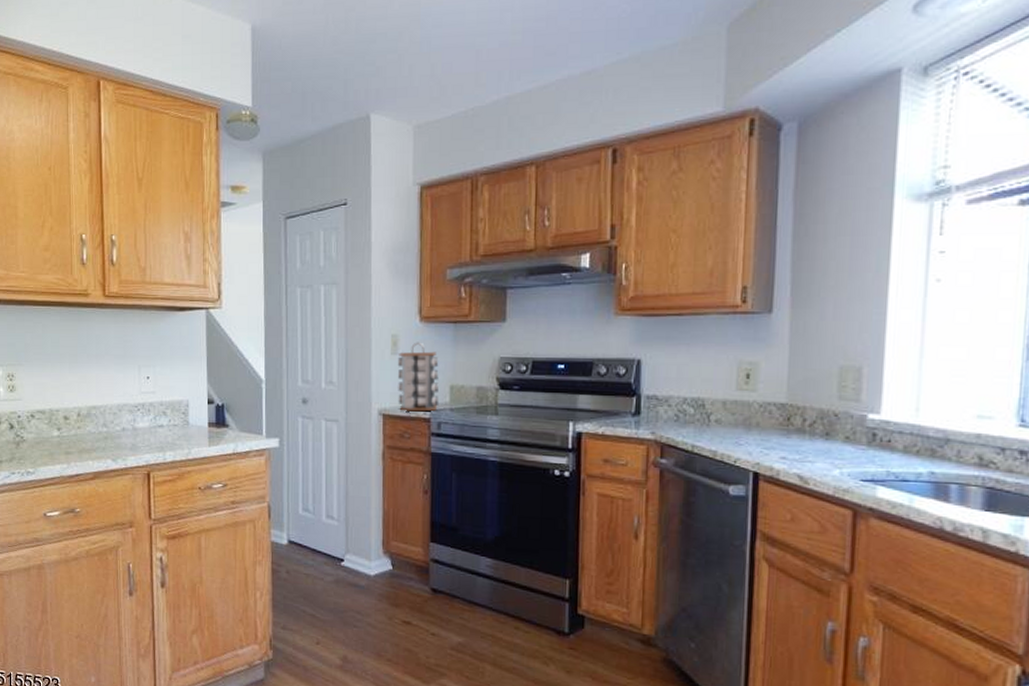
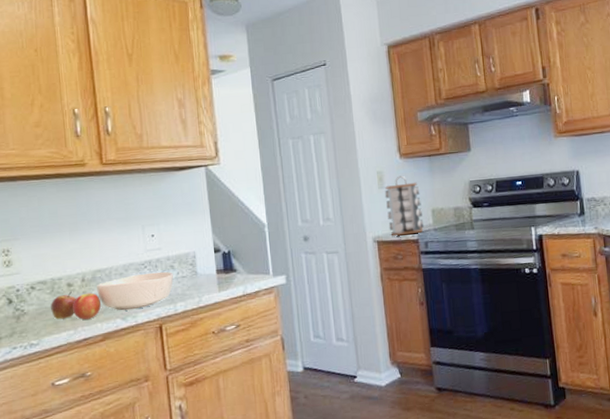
fruit: none [48,424,71,452] -> present [51,291,76,320]
fruit: none [68,428,93,455] -> present [73,292,101,320]
bowl: none [90,416,165,452] -> present [96,271,174,311]

